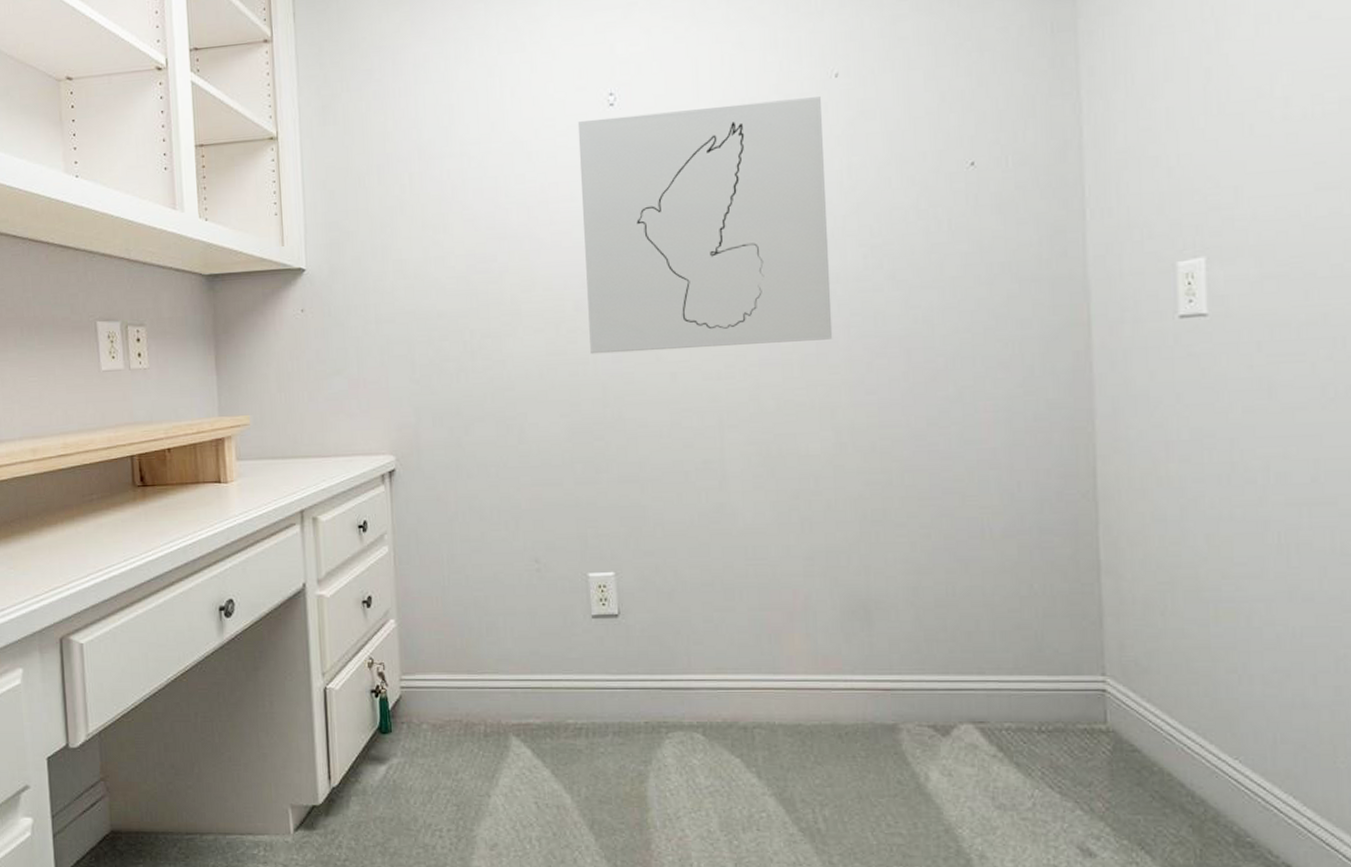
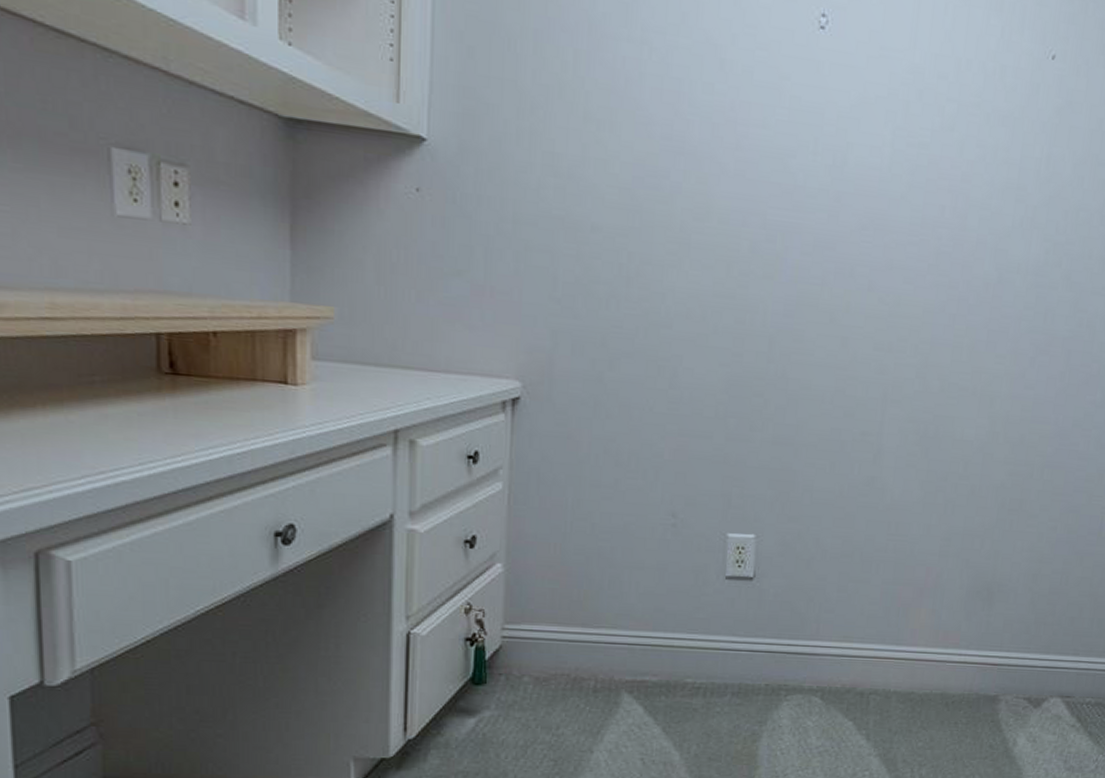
wall art: present [577,97,833,354] -> none [761,37,1035,329]

